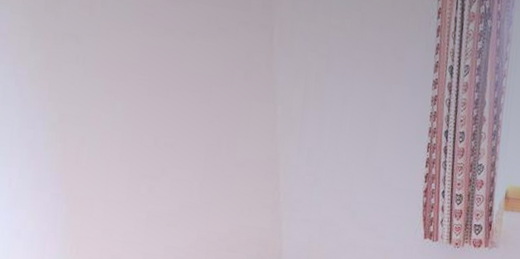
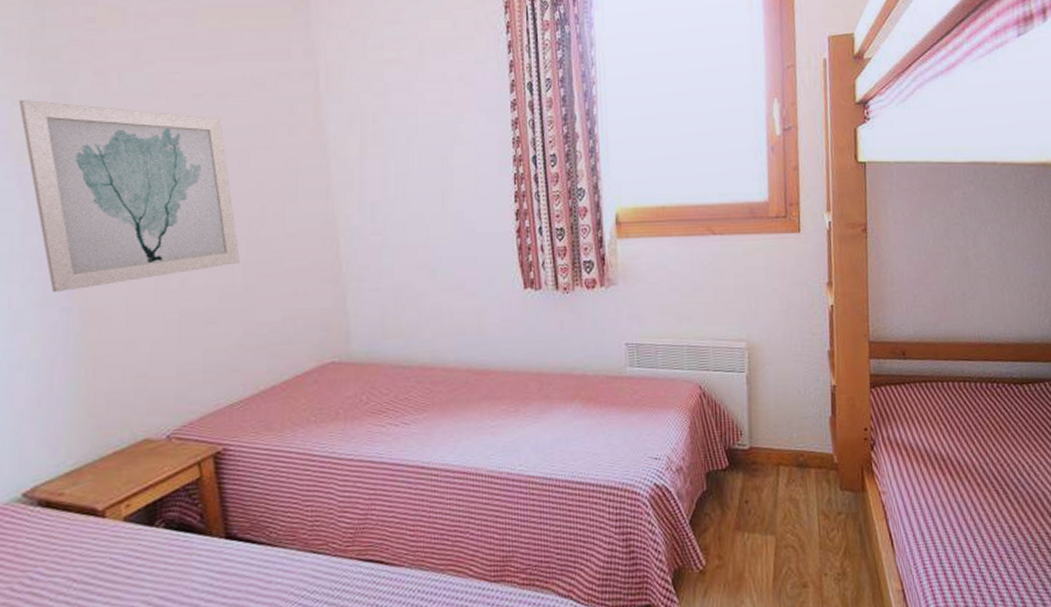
wall art: none [17,9,198,181] -> present [19,100,240,292]

